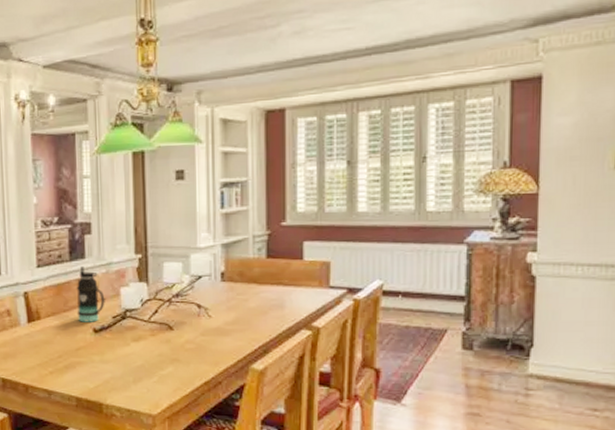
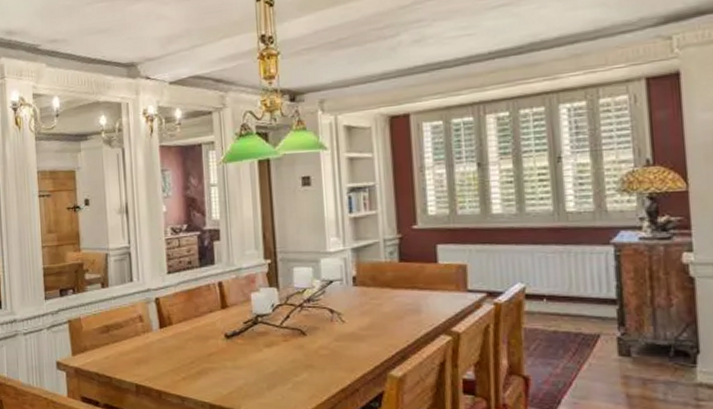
bottle: present [76,266,105,322] -> none [206,272,236,328]

